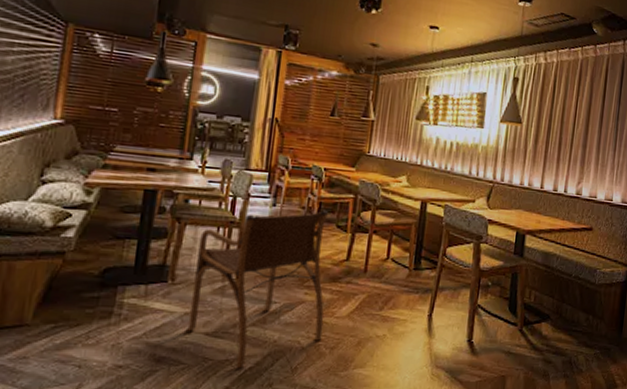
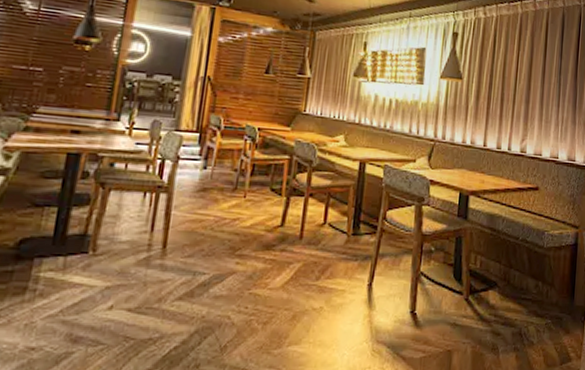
armchair: present [185,209,328,369] -> none [106,172,262,349]

